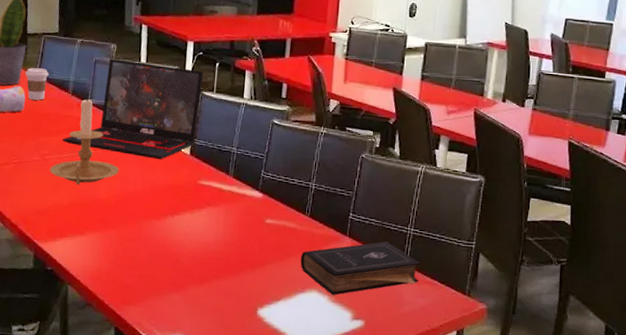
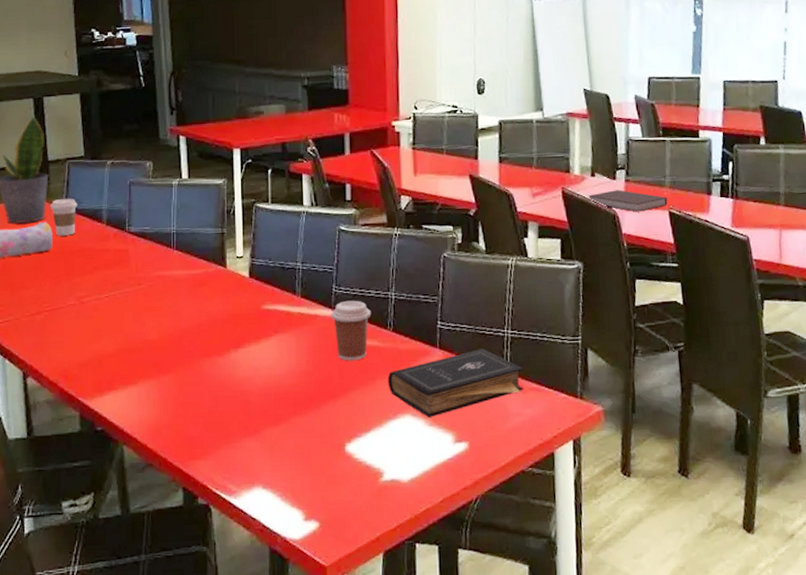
candle holder: present [49,96,120,185] -> none [88,225,170,327]
laptop: present [62,59,204,160] -> none [100,178,256,287]
coffee cup: none [257,185,293,238] -> present [331,300,371,361]
notebook: none [497,116,569,139] -> present [588,190,668,212]

